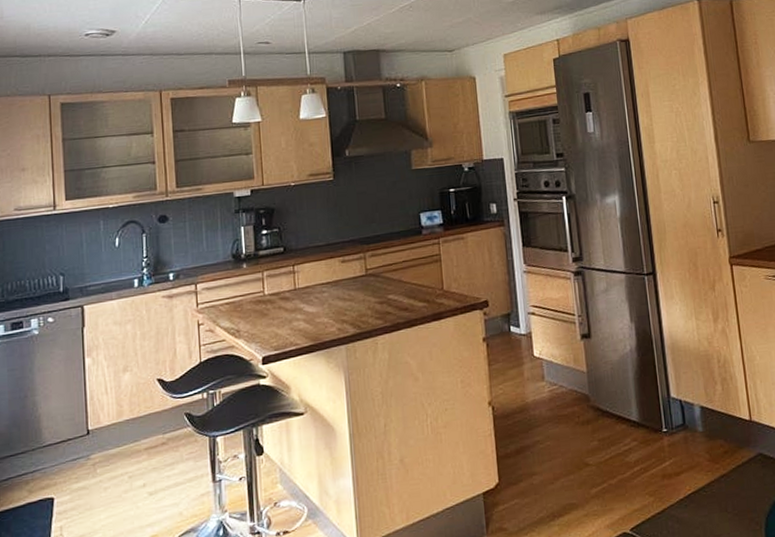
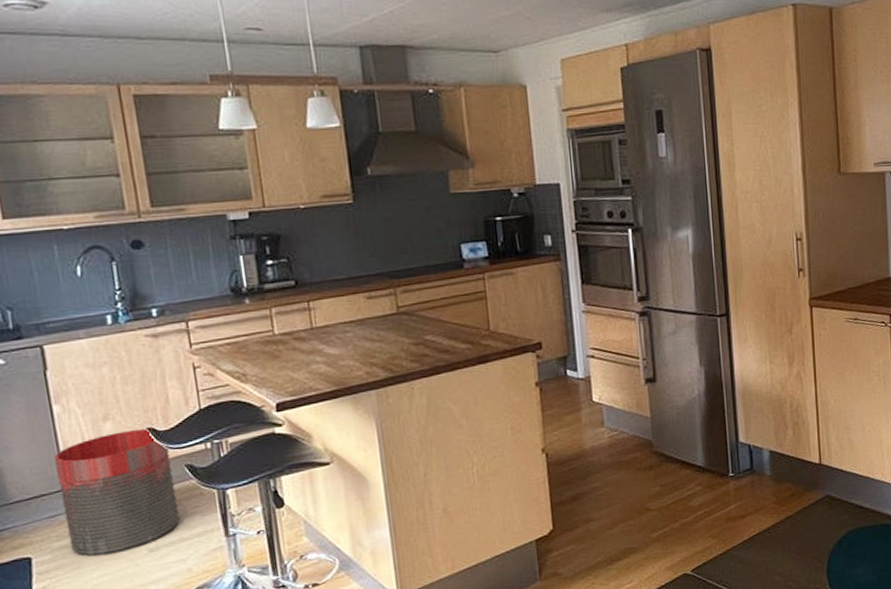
trash can: none [82,379,176,499] -> present [55,428,180,557]

